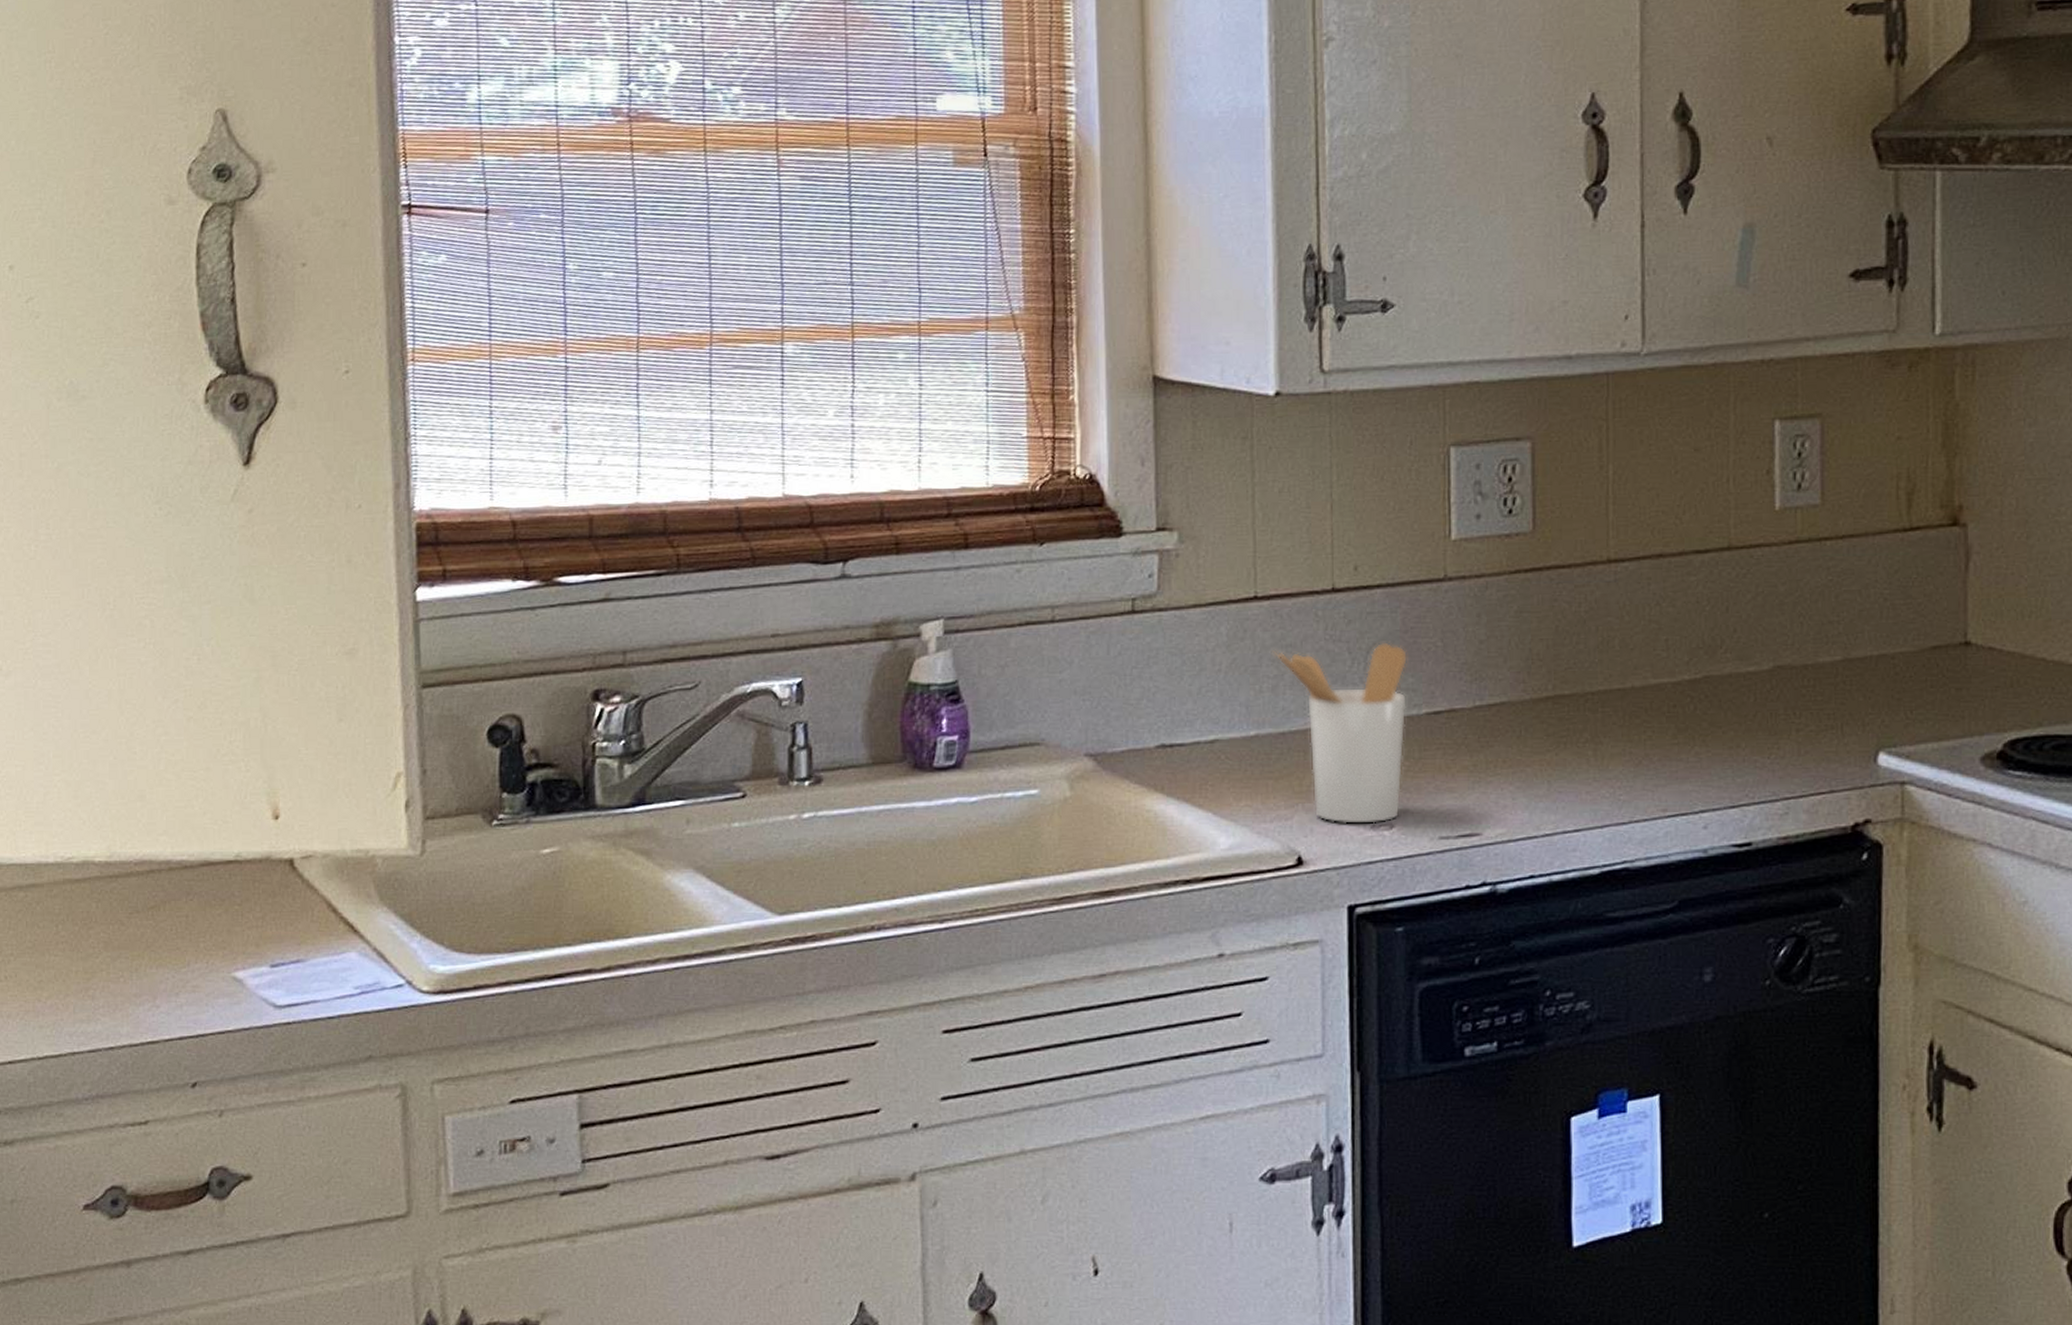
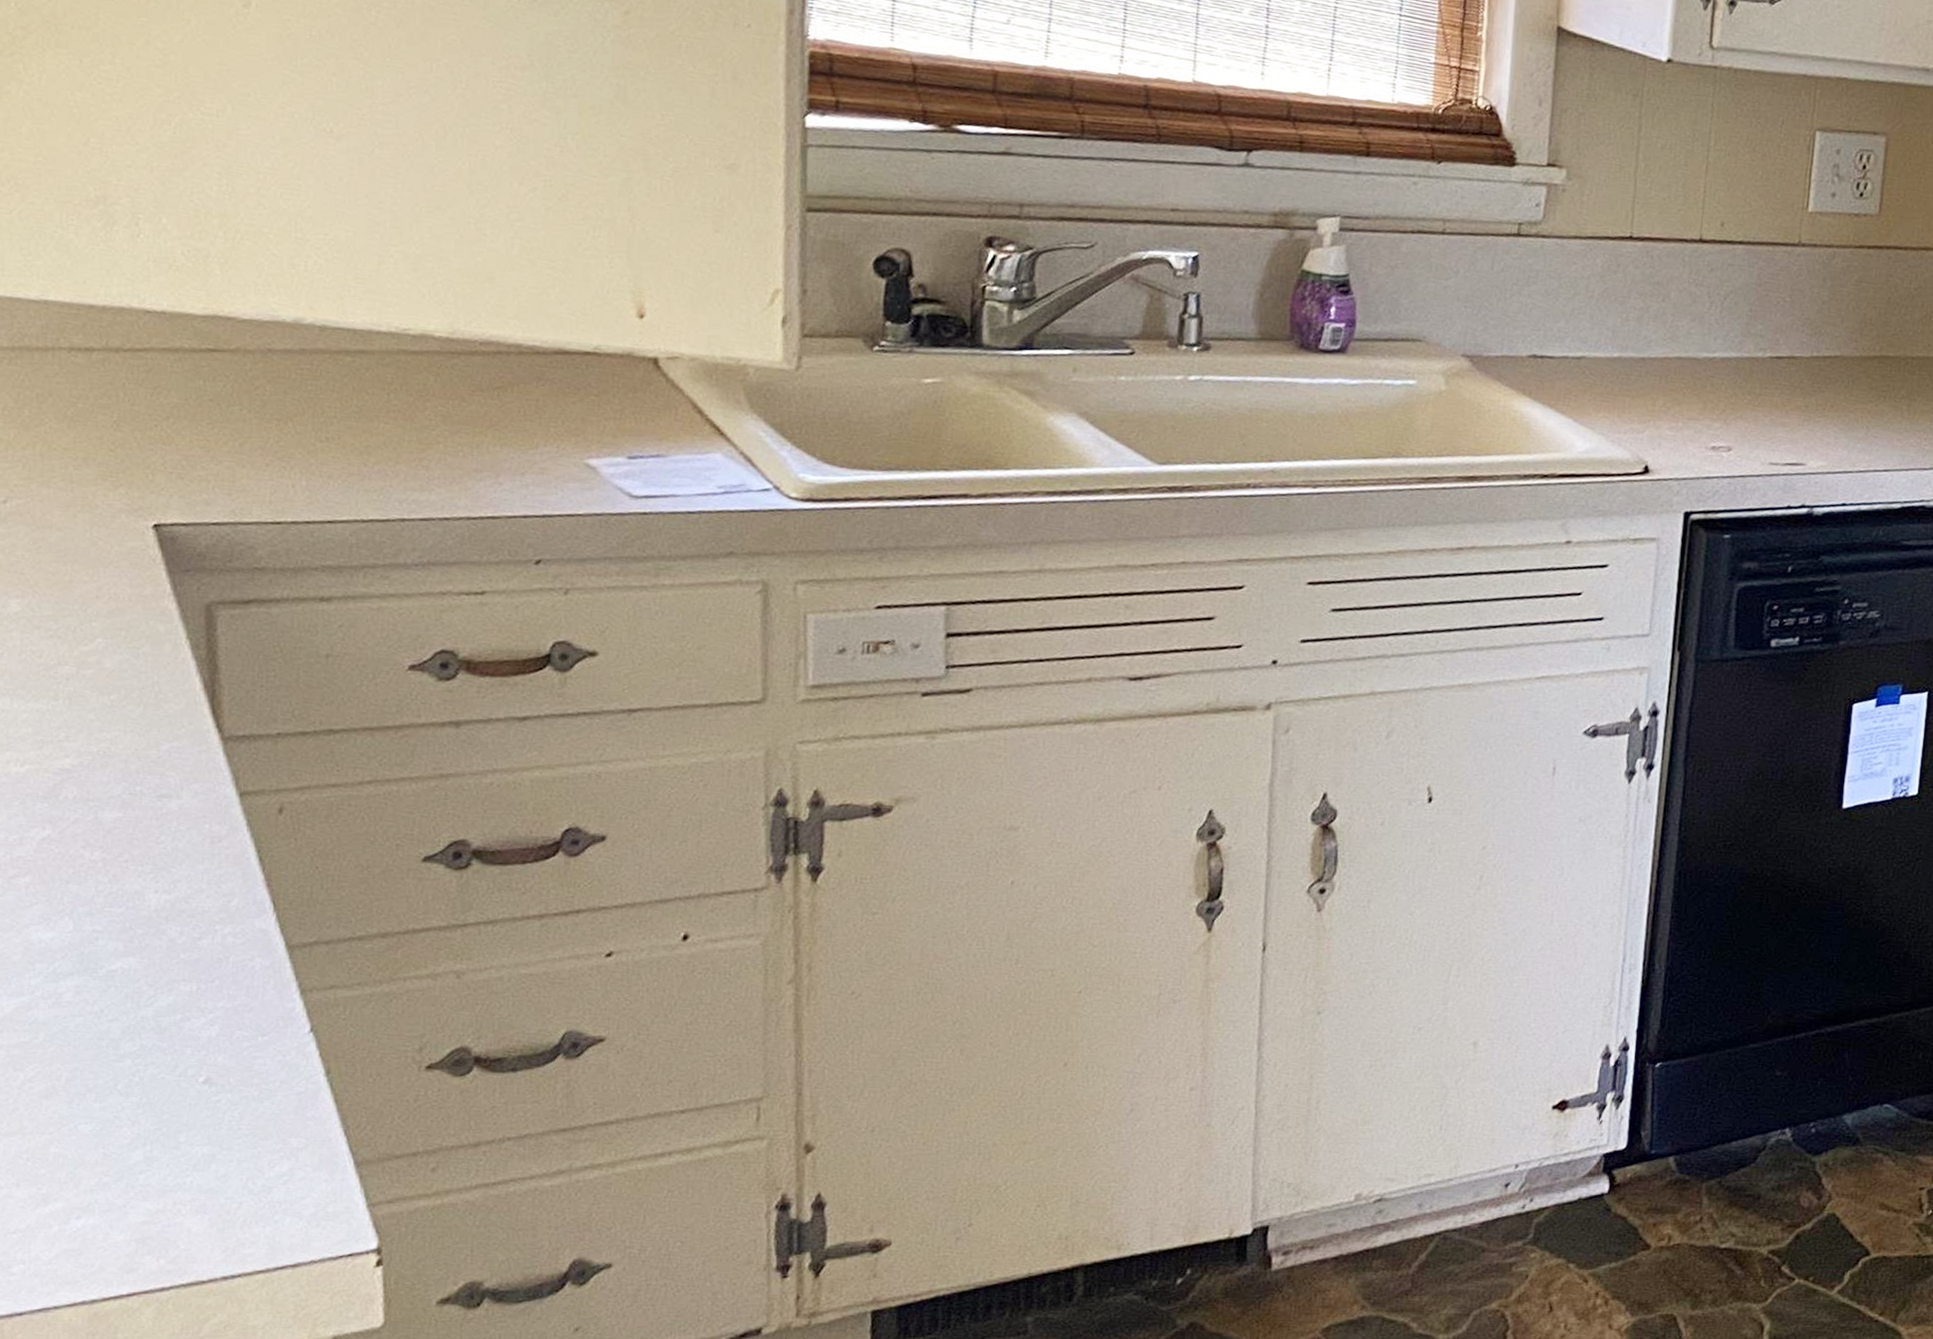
utensil holder: present [1272,642,1408,825] -> none [1641,285,1760,446]

